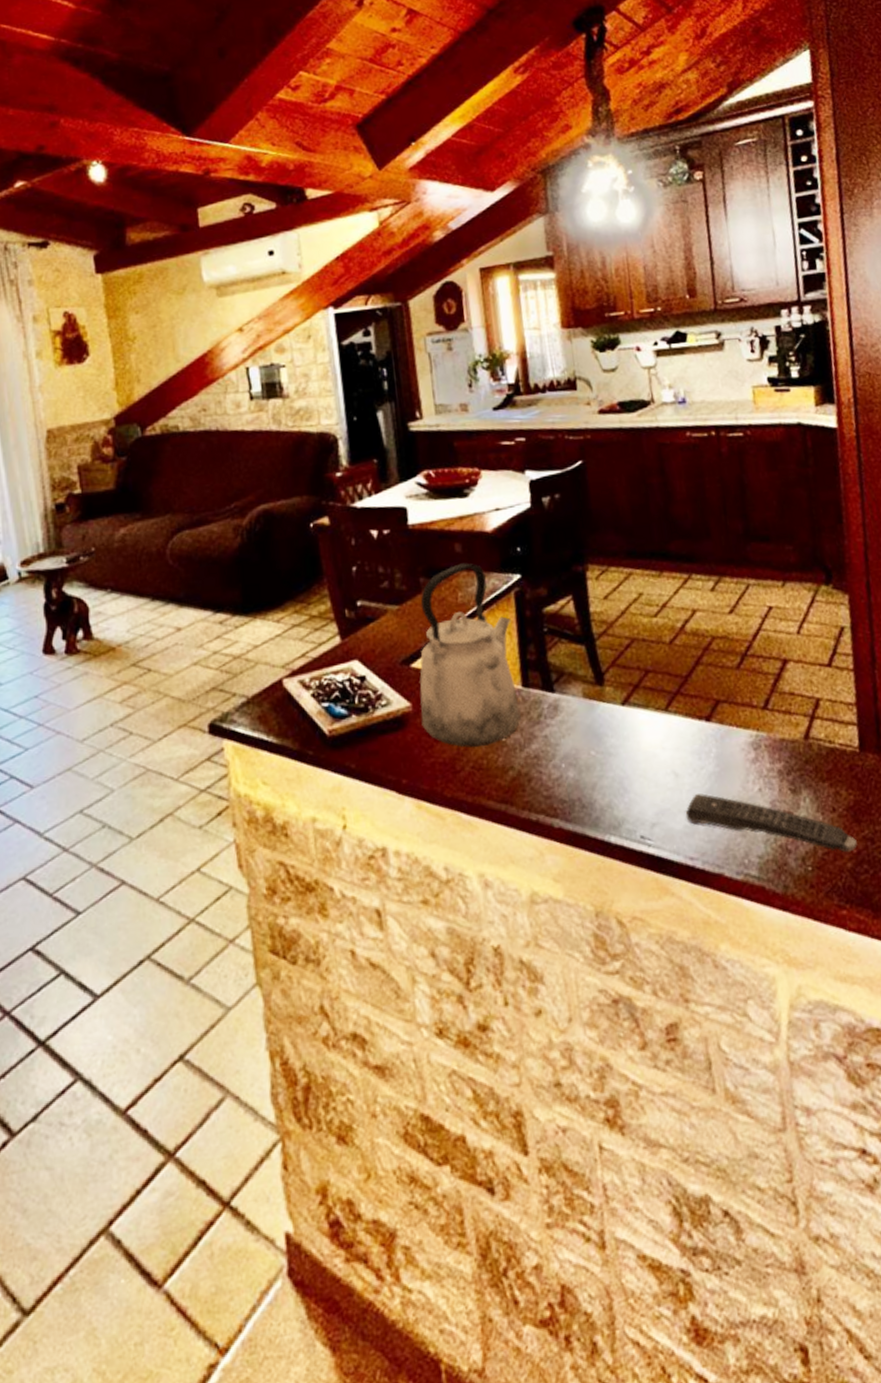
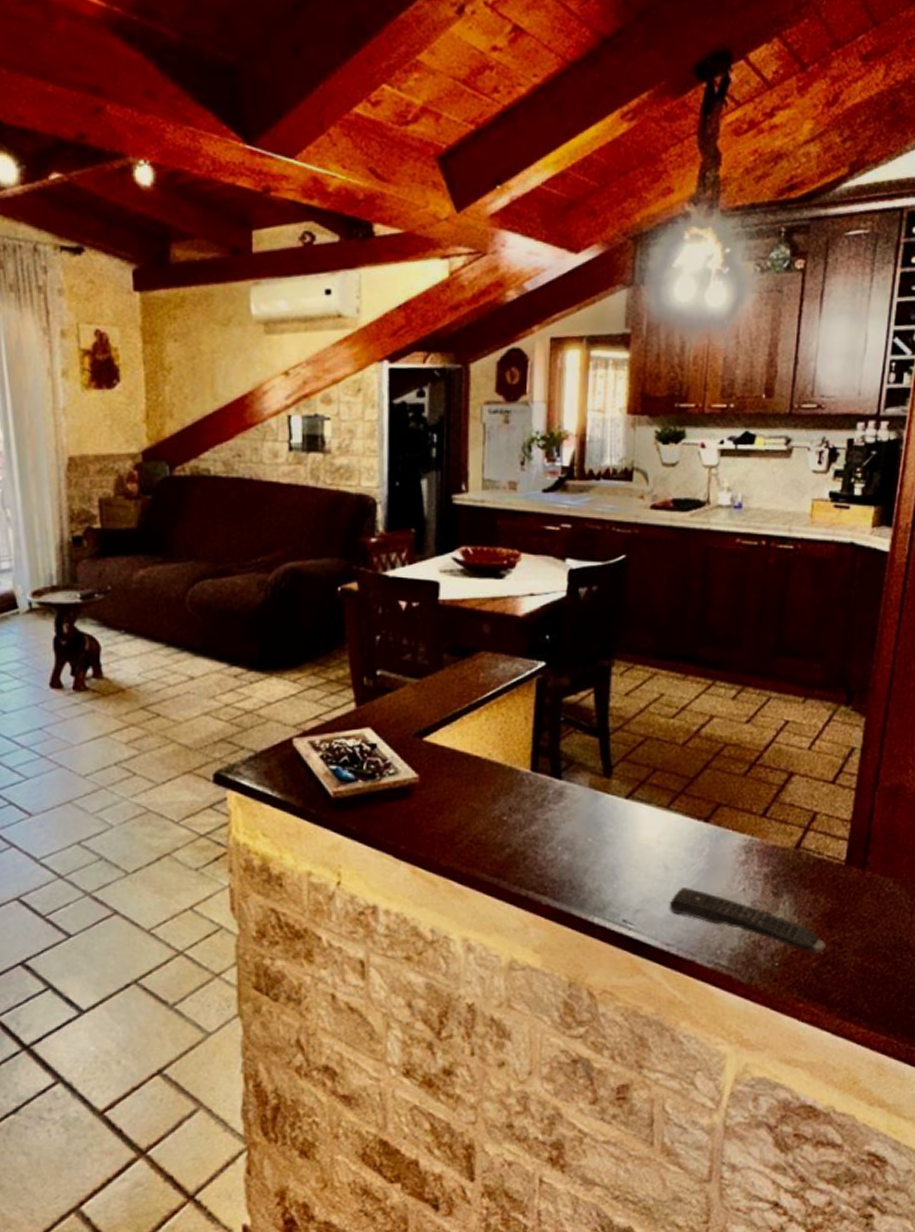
kettle: present [419,563,521,748] -> none [426,644,529,824]

